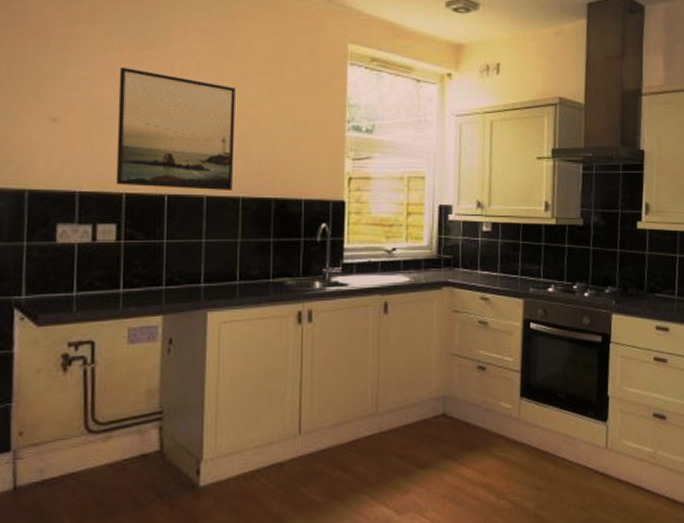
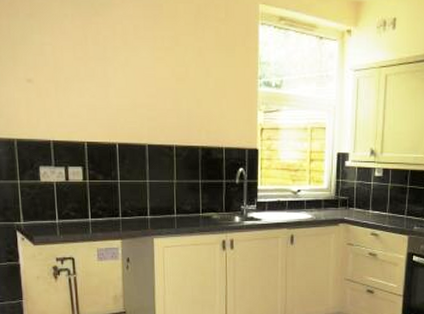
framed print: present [116,67,235,190] -> none [73,34,168,139]

